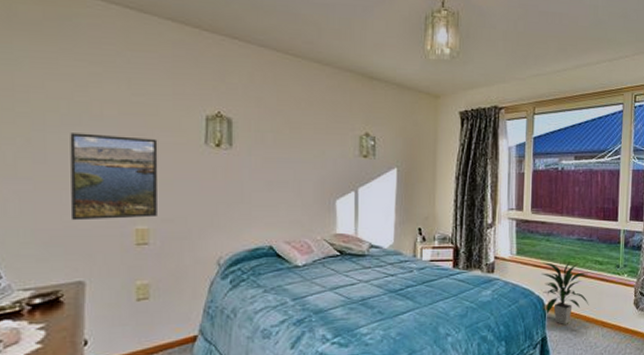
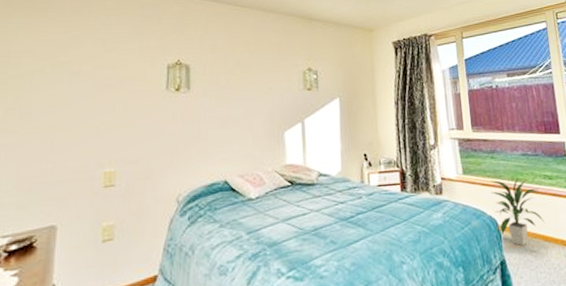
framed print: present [70,133,158,221] -> none [49,88,126,168]

